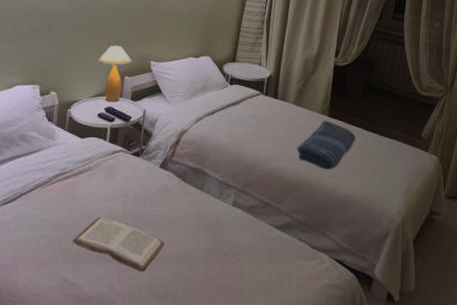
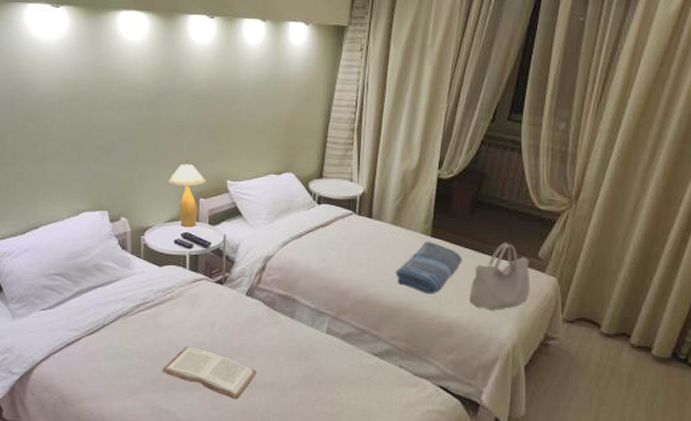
handbag: none [363,123,416,185] -> present [470,242,530,309]

